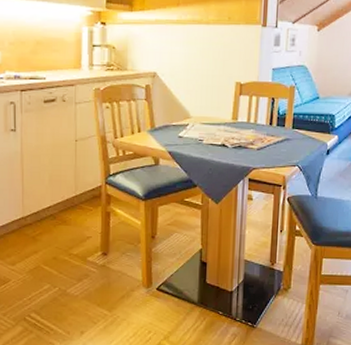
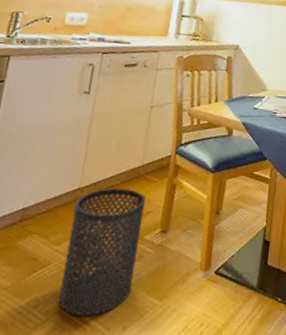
trash can: none [20,217,84,322] -> present [58,188,146,316]

